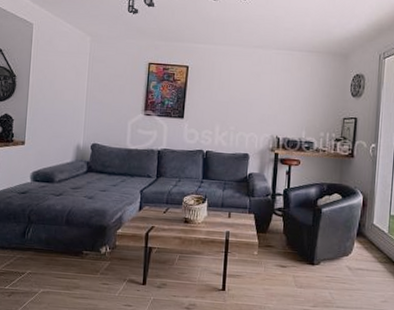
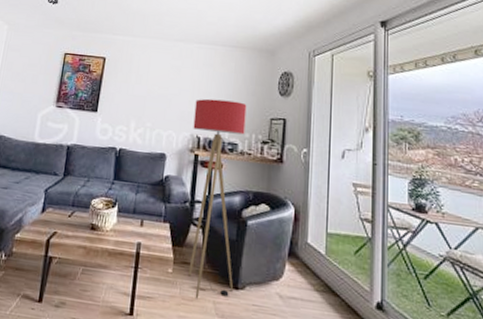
floor lamp: none [271,102,322,275] -> present [188,98,247,299]

